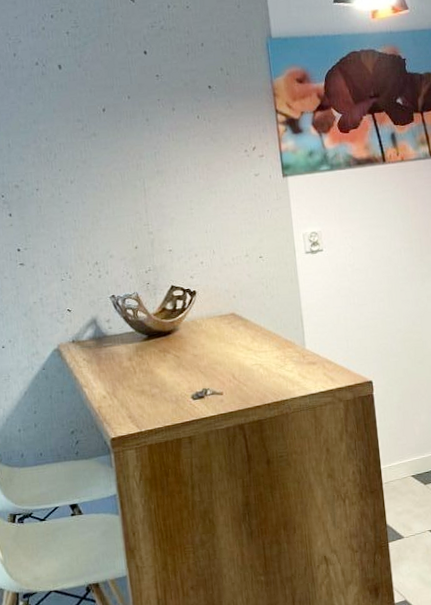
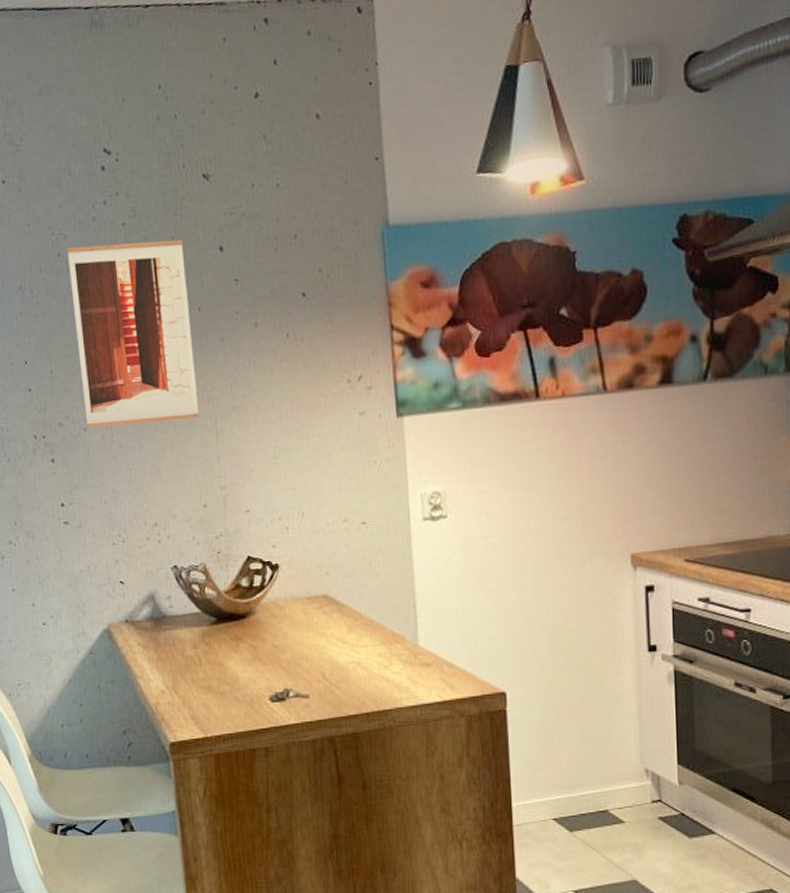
wall art: none [22,45,131,189] -> present [67,239,200,428]

